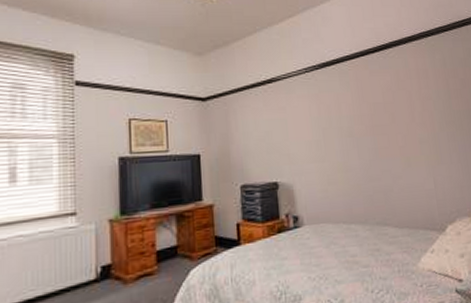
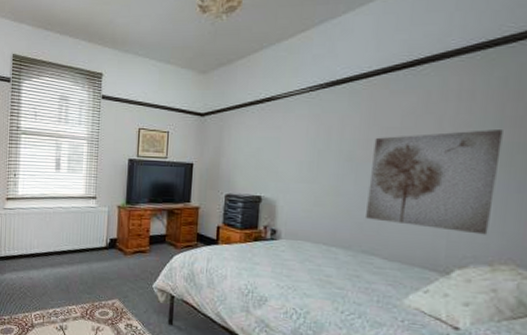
wall art: none [366,101,462,191] -> present [366,130,503,235]

